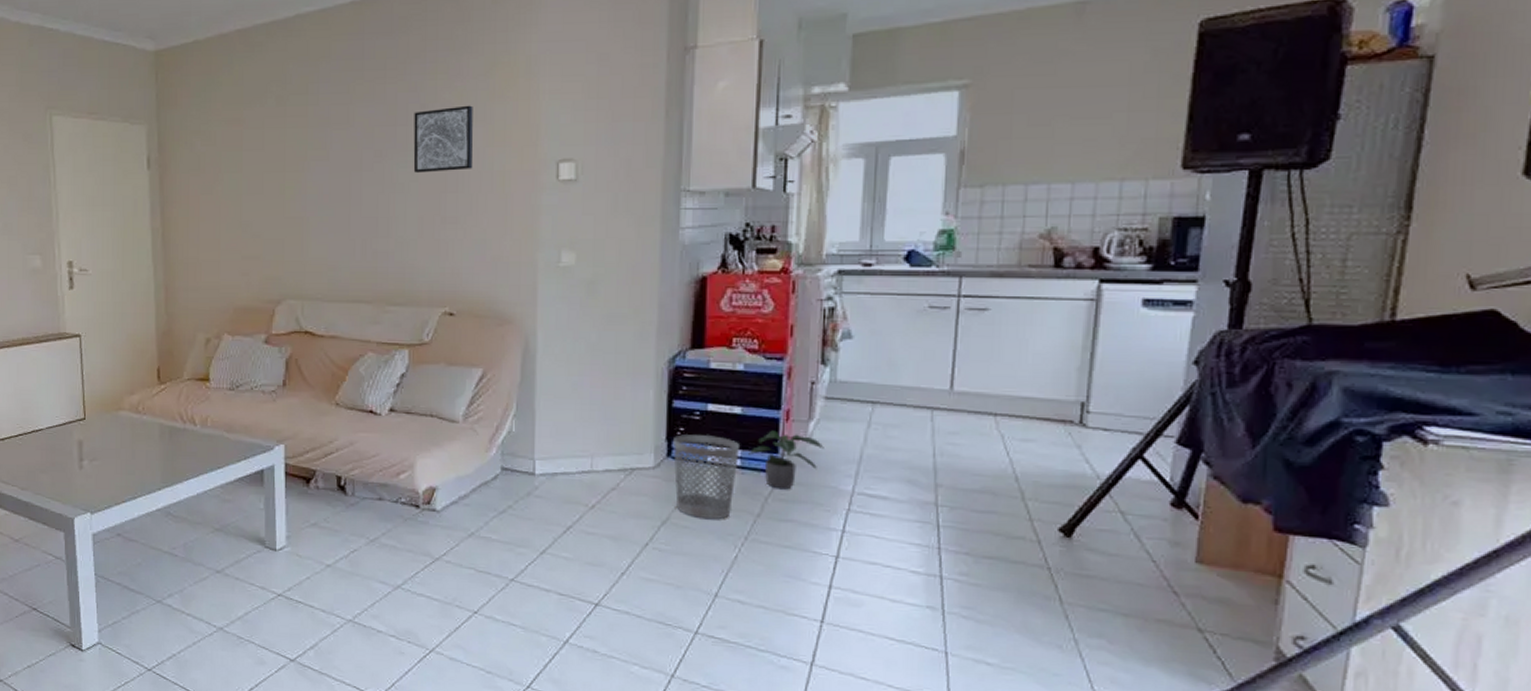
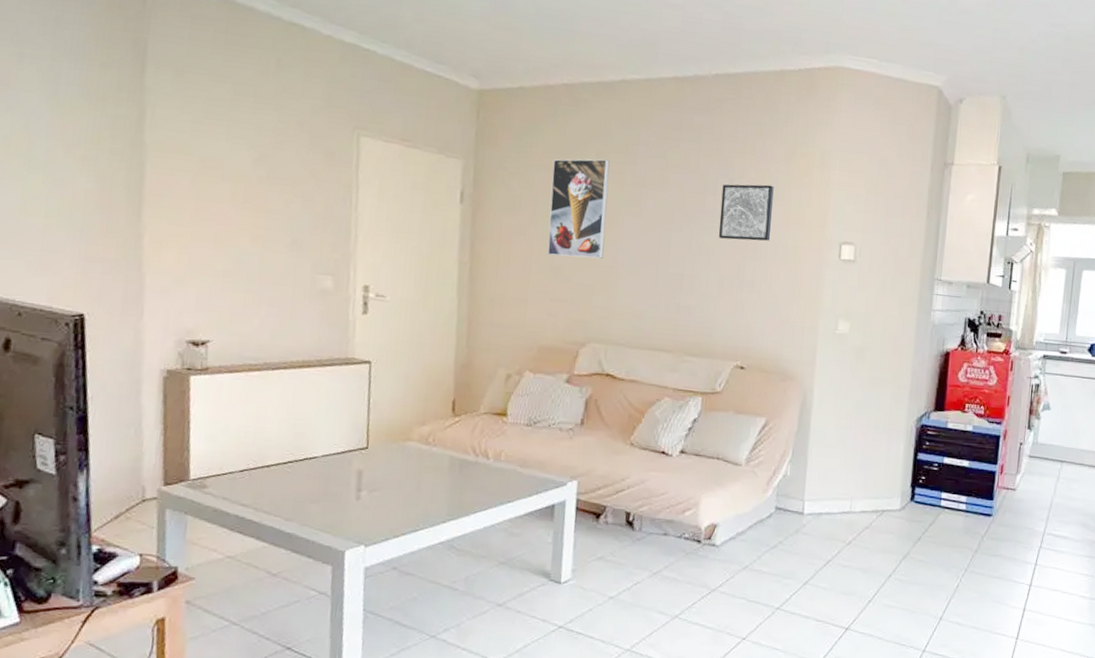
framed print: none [233,104,292,213] -> present [547,159,610,259]
wastebasket: present [673,434,739,520] -> none [915,482,965,555]
potted plant: present [748,430,824,490] -> none [972,481,1026,530]

